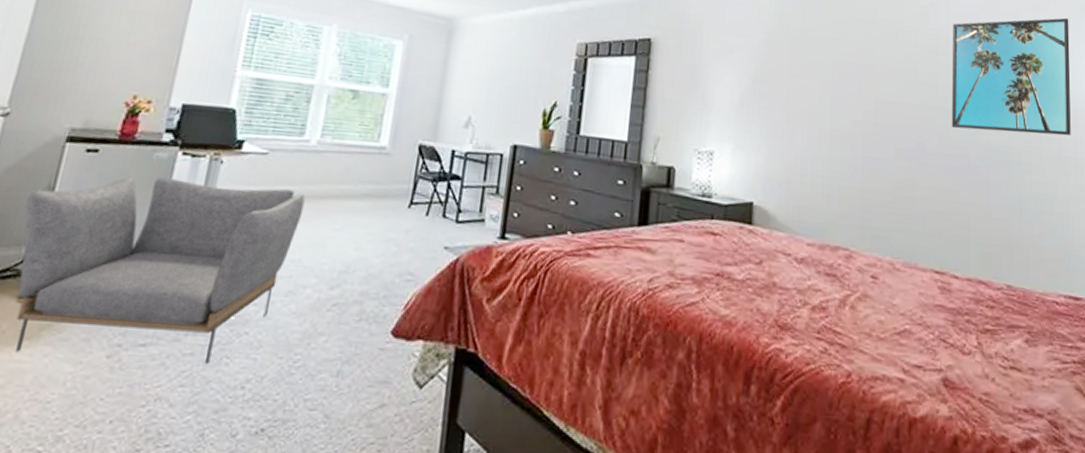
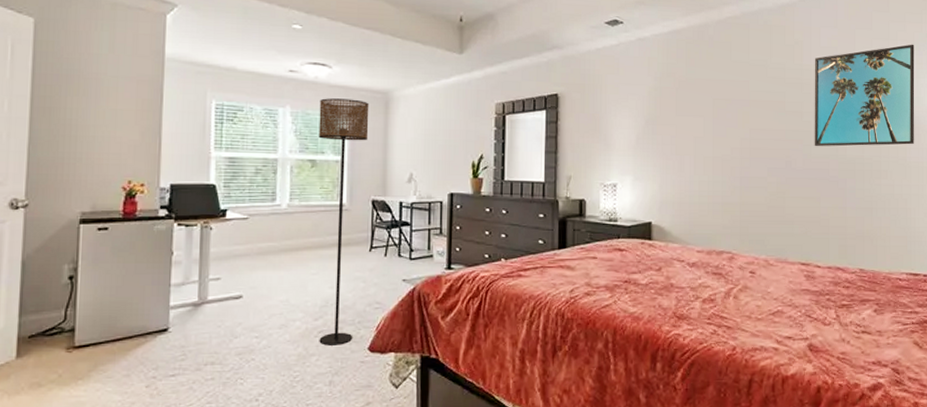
armchair: present [16,176,306,365] -> none [57,244,284,389]
floor lamp: none [331,19,430,325] -> present [318,98,369,346]

